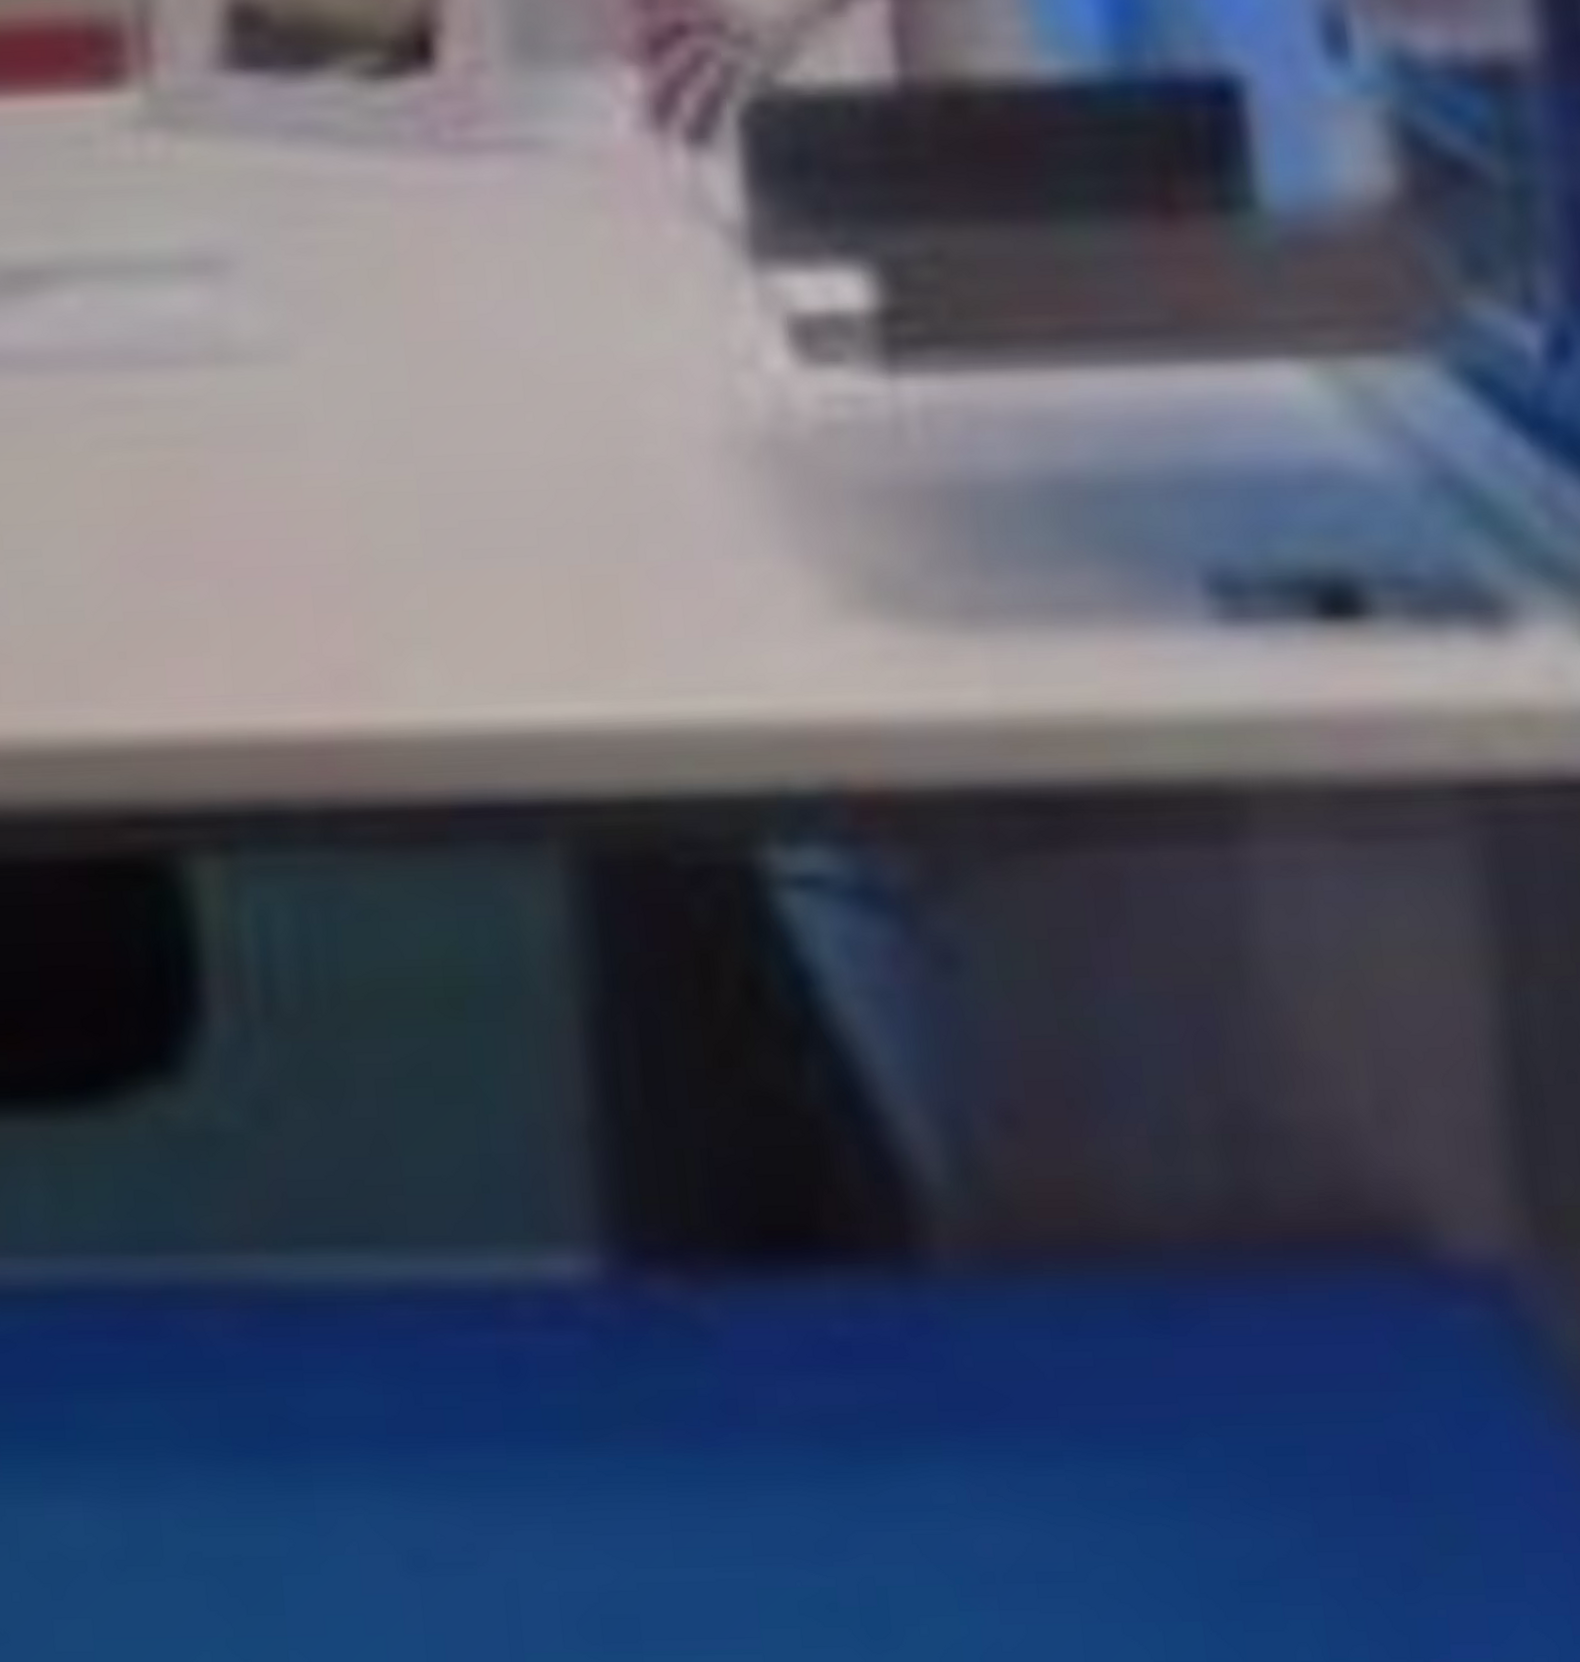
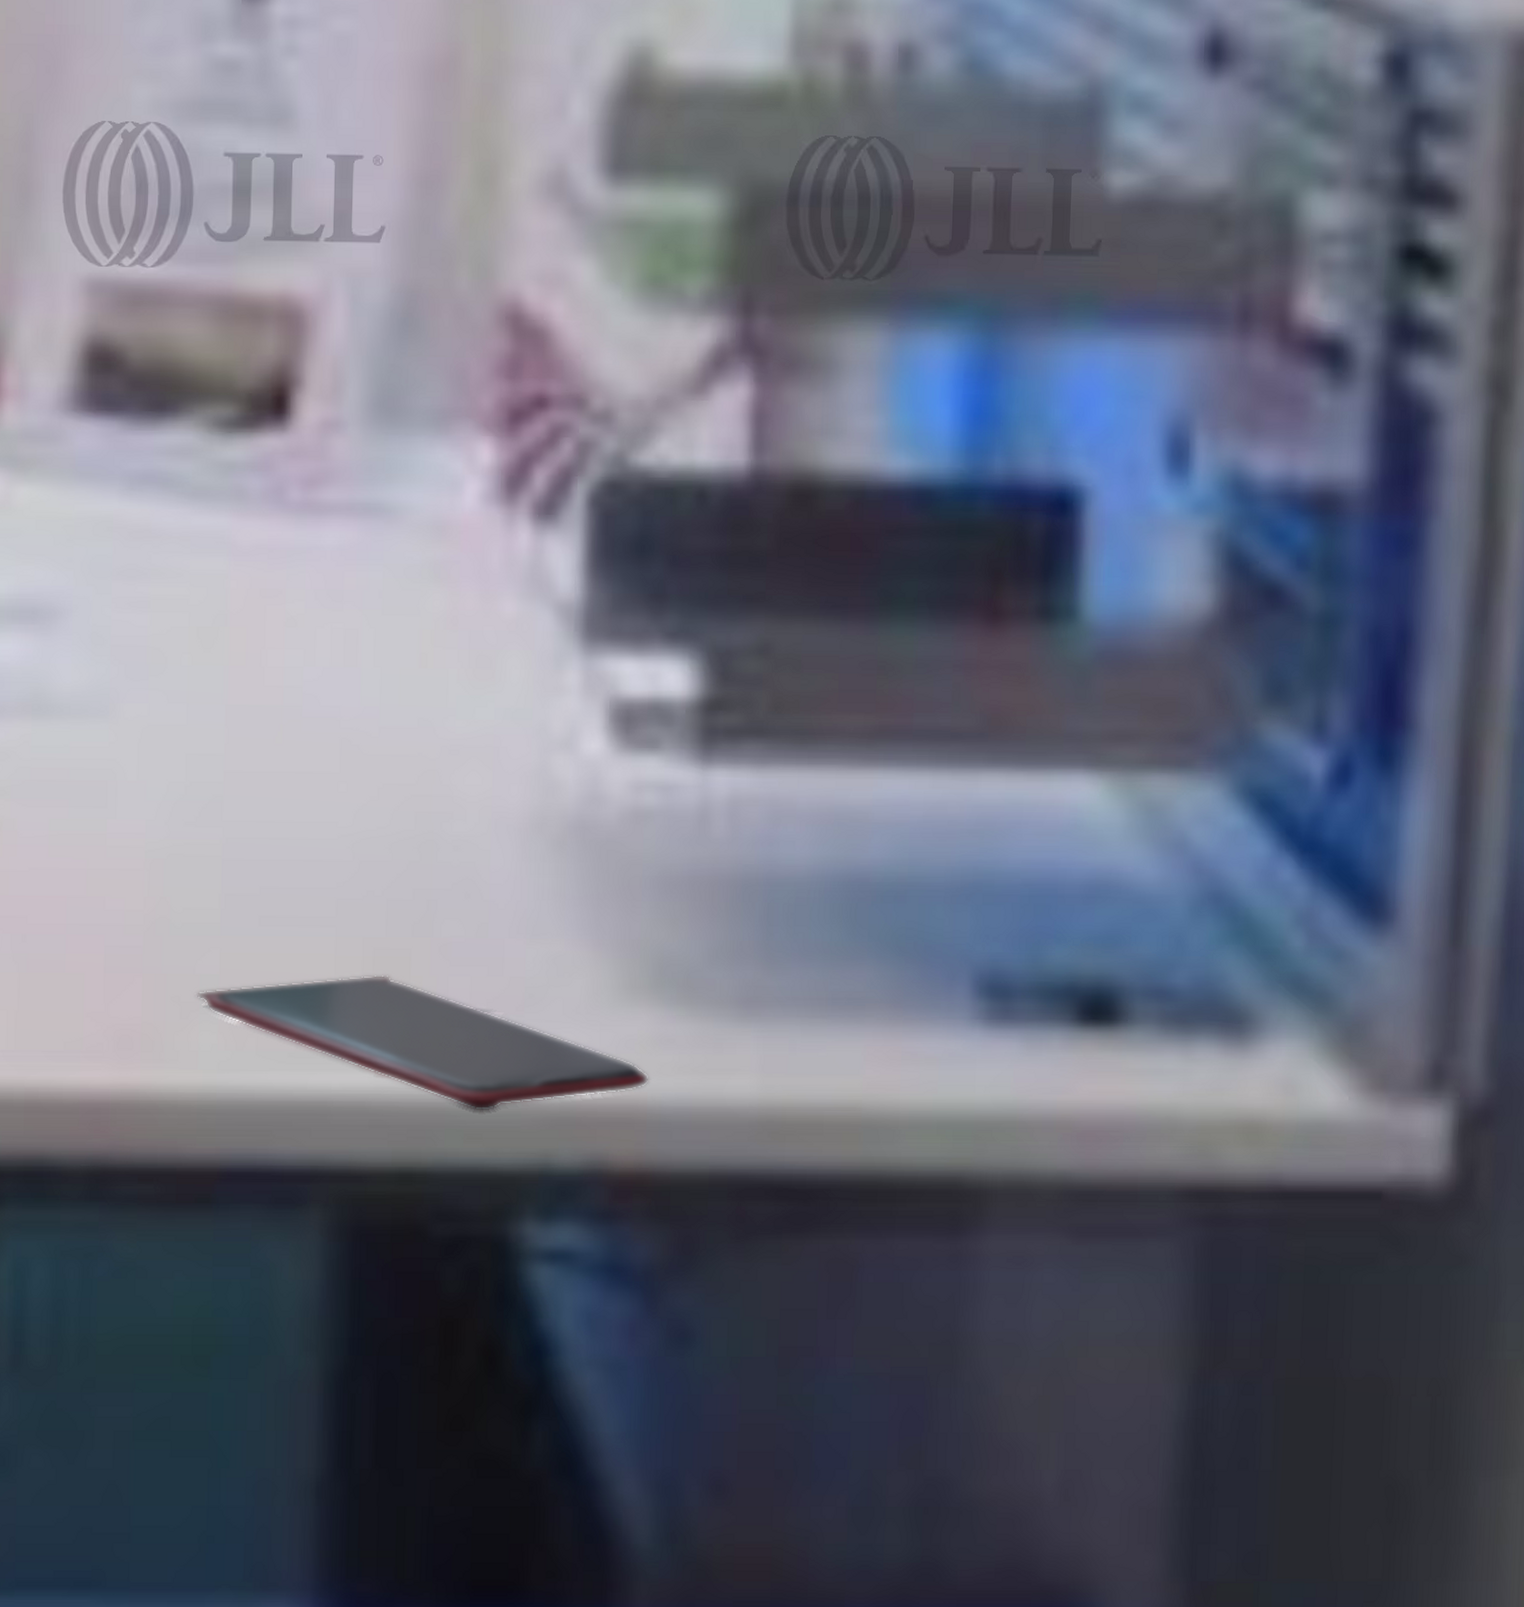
smartphone: none [407,601,878,735] -> present [196,974,649,1110]

